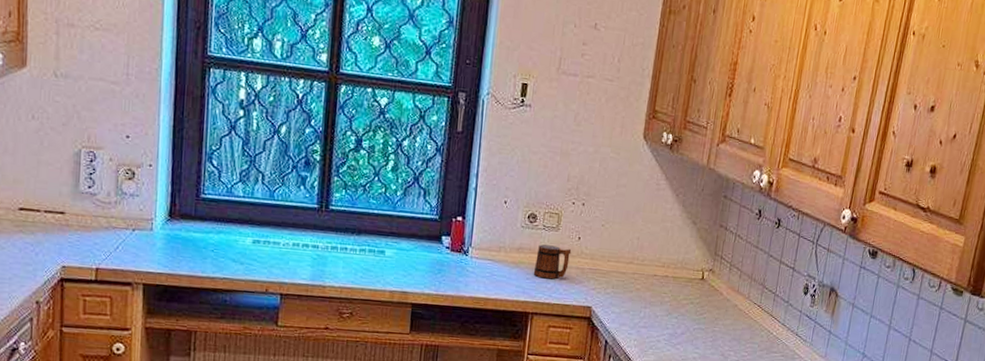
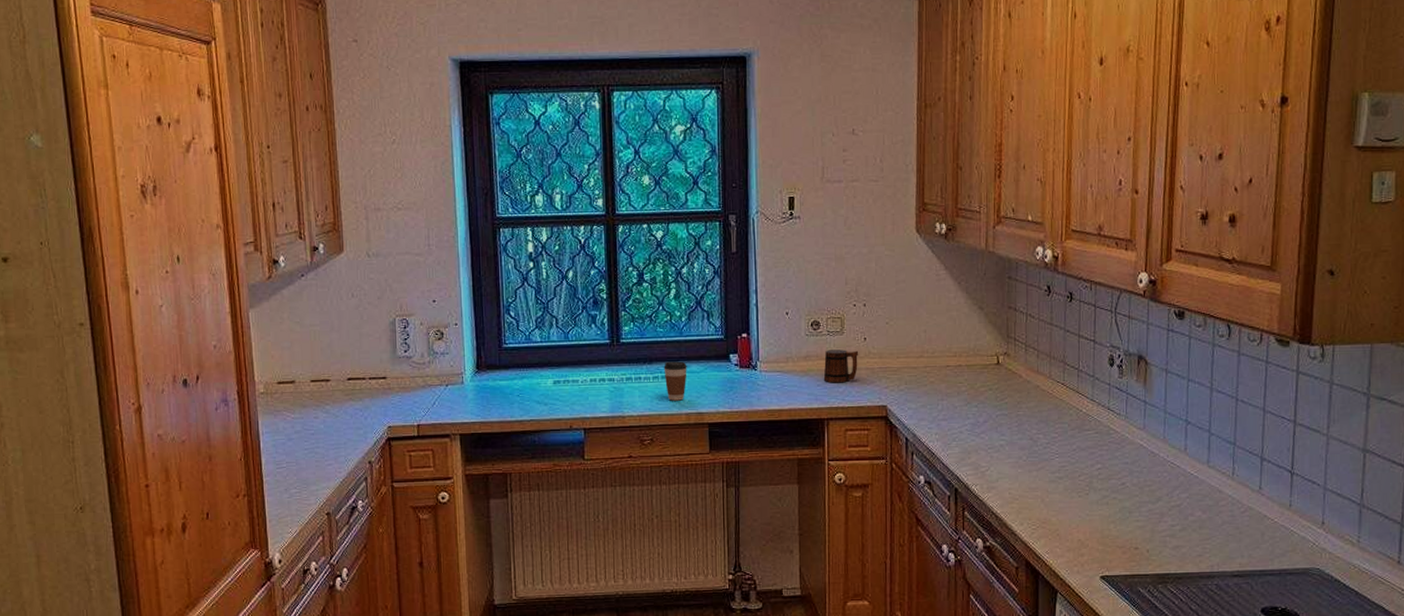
coffee cup: none [372,235,397,277] -> present [664,361,687,401]

